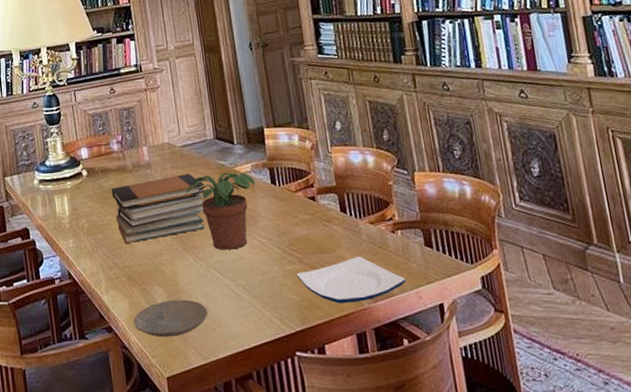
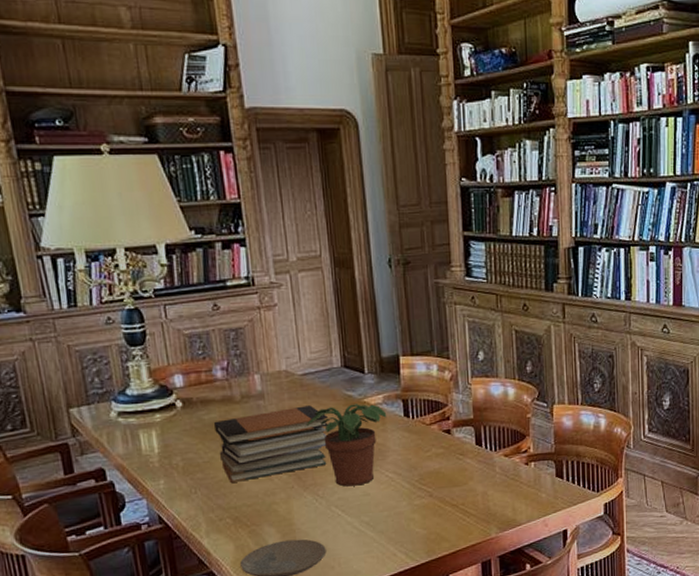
plate: present [296,257,407,304] -> none [425,489,535,535]

